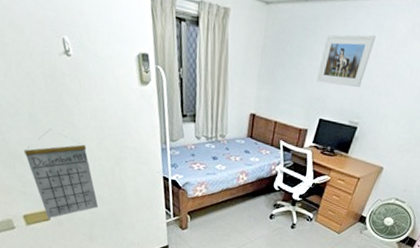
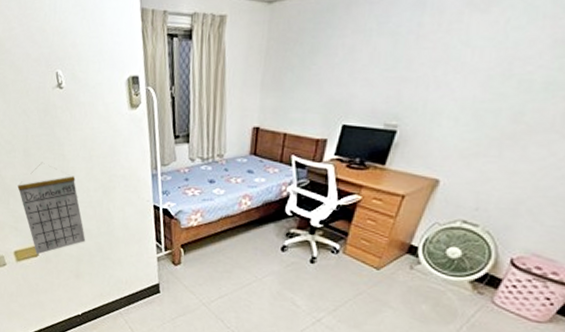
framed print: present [316,34,376,87] -> none [335,15,416,82]

